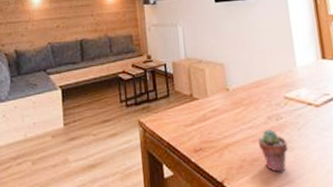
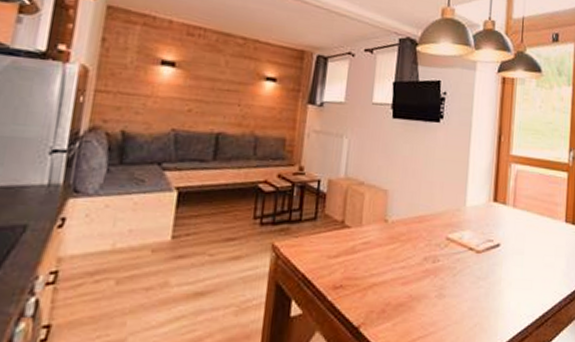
potted succulent: present [257,129,288,173] -> none [407,272,440,322]

